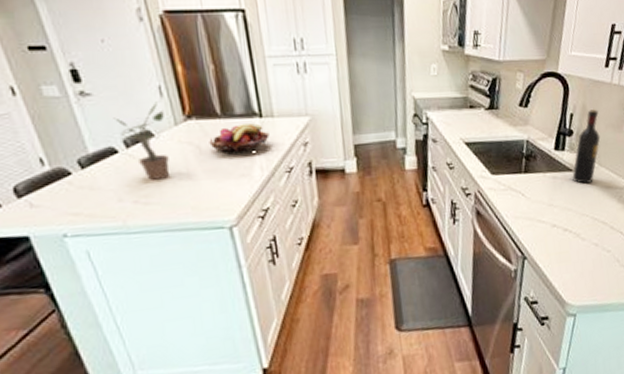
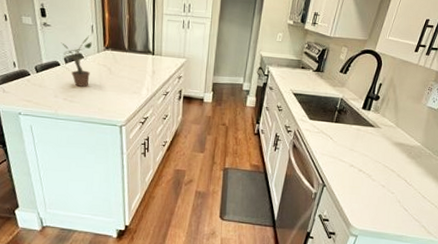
fruit basket: present [209,123,270,153] -> none [117,58,157,78]
wine bottle: present [572,109,601,184] -> none [373,83,403,138]

